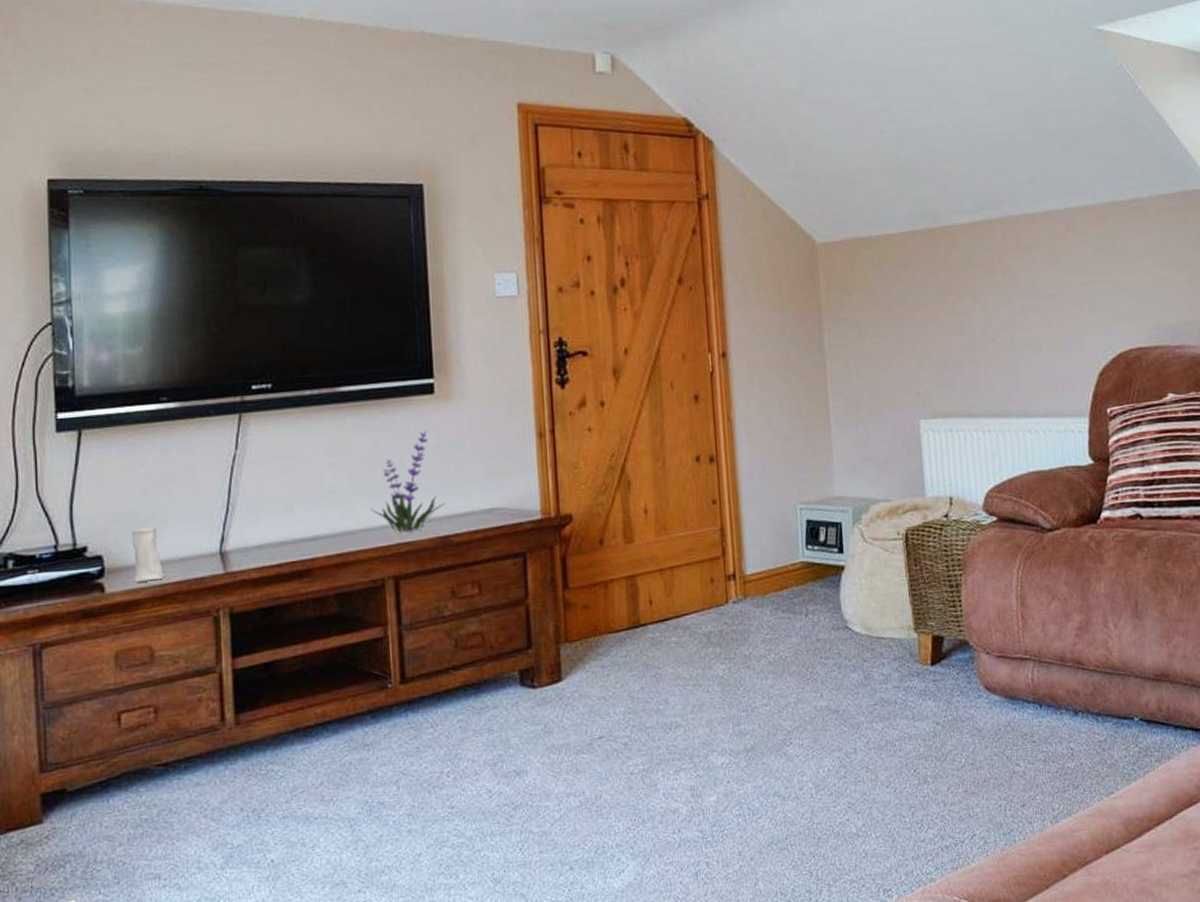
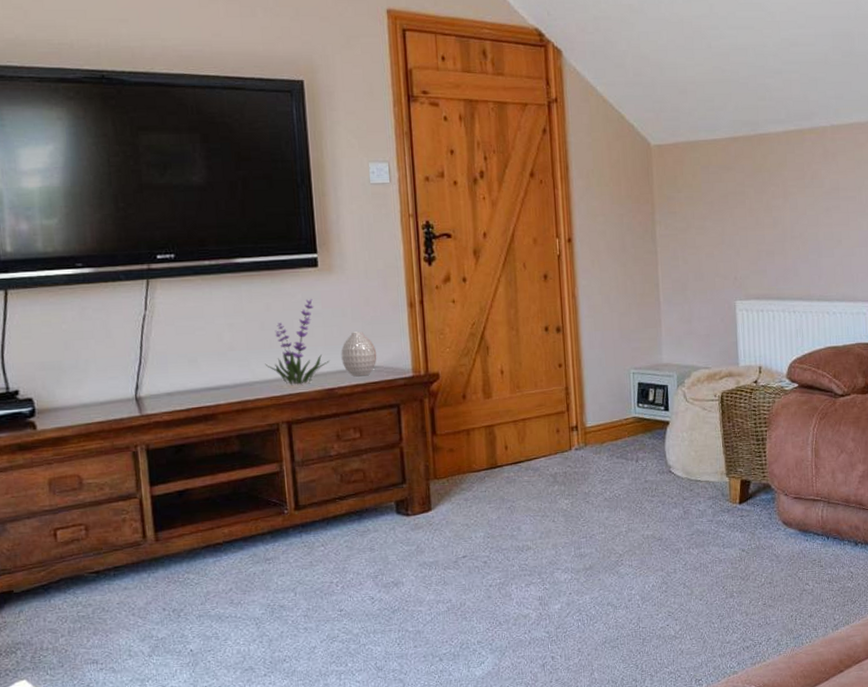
candle: present [131,522,165,582] -> none [57,371,88,422]
vase: none [458,467,500,521] -> present [341,331,377,377]

